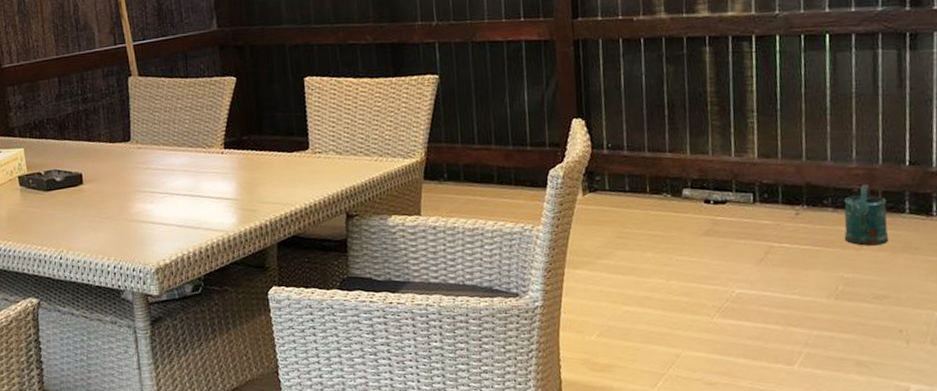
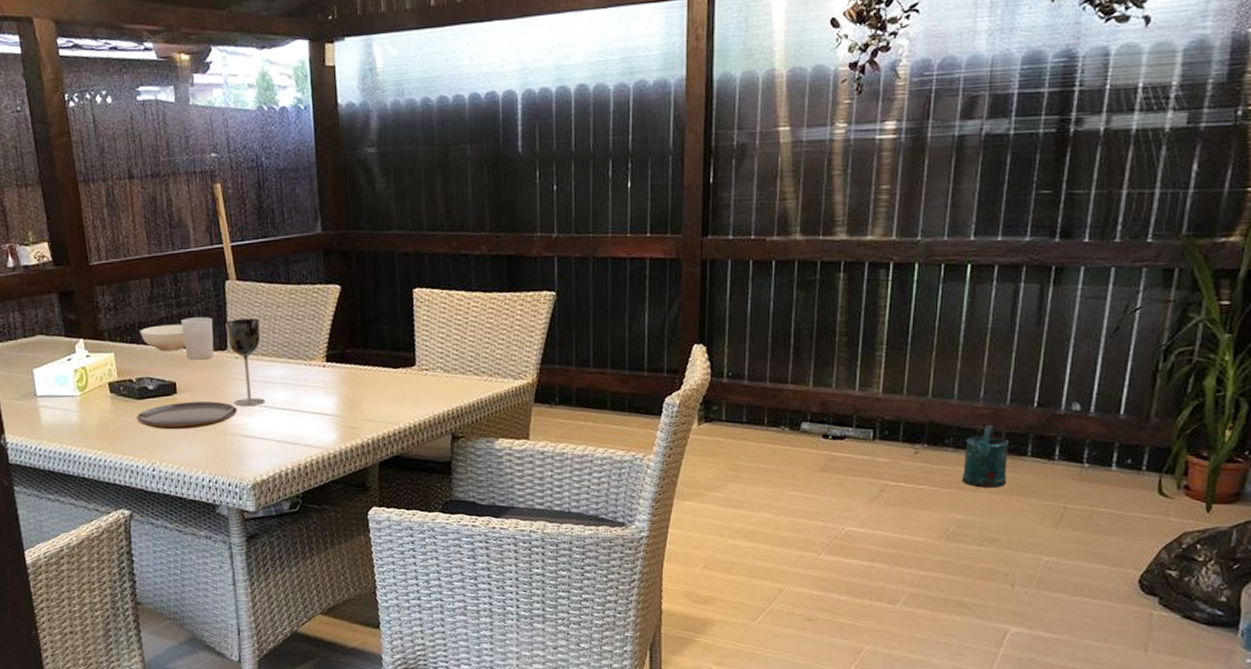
plate: none [44,190,141,219] -> present [136,401,237,430]
bowl: none [48,118,92,146] -> present [140,324,186,352]
candle holder: none [86,111,119,152] -> present [180,317,215,360]
wine glass: none [128,111,167,194] -> present [225,318,265,406]

